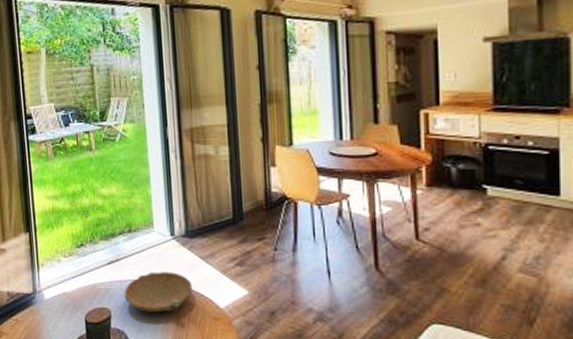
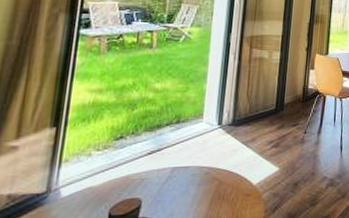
bowl: present [124,271,193,313] -> none [159,157,231,197]

